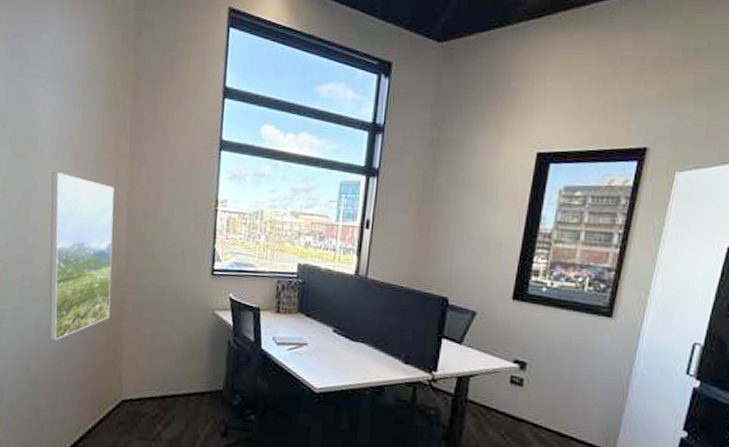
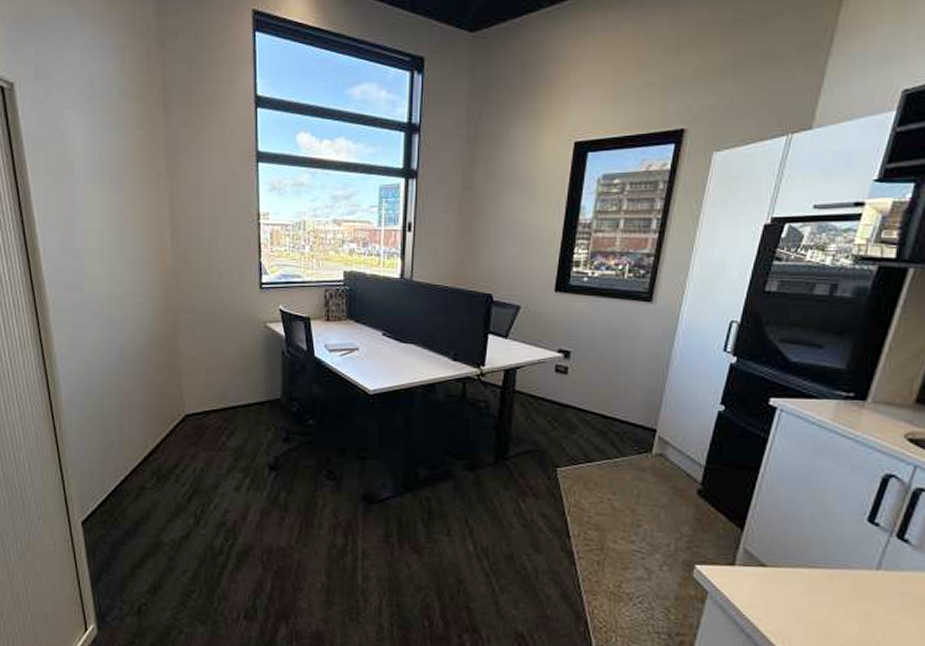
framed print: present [49,172,114,341] -> none [92,196,165,363]

